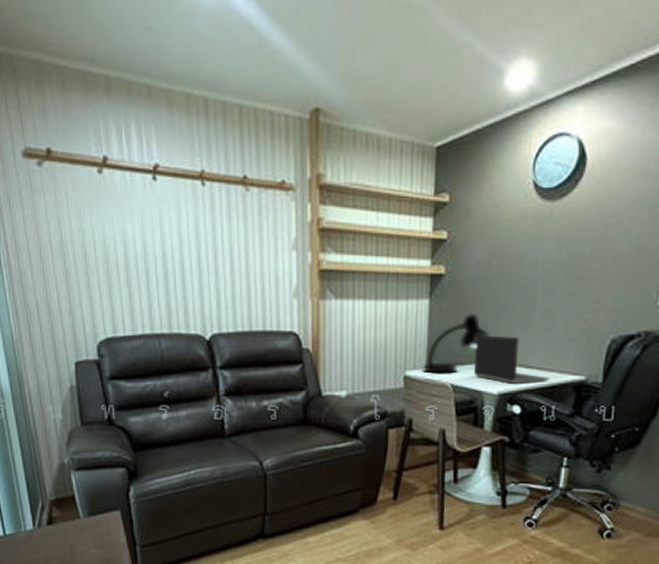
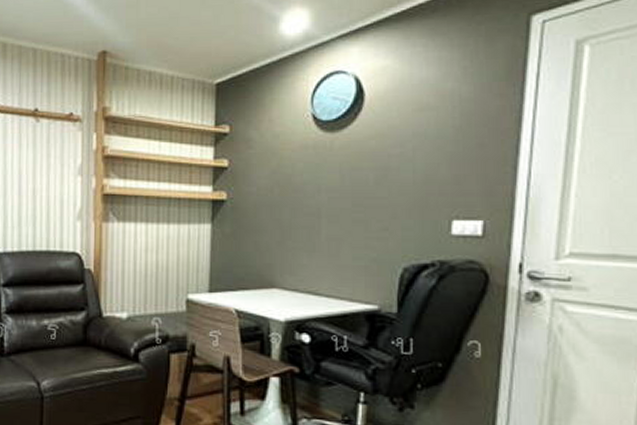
desk lamp: present [423,313,490,374] -> none [206,238,274,299]
laptop computer: present [474,335,550,385] -> none [259,260,340,312]

